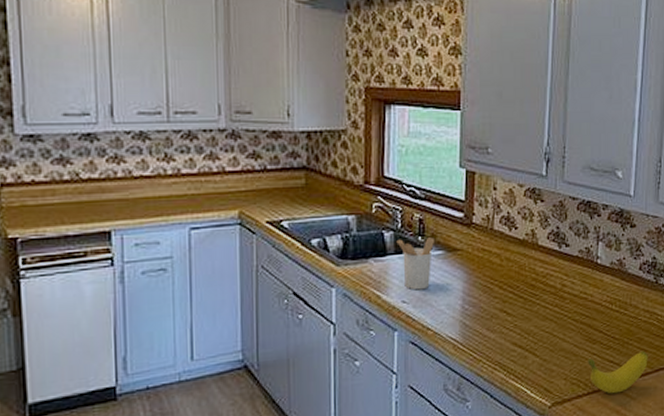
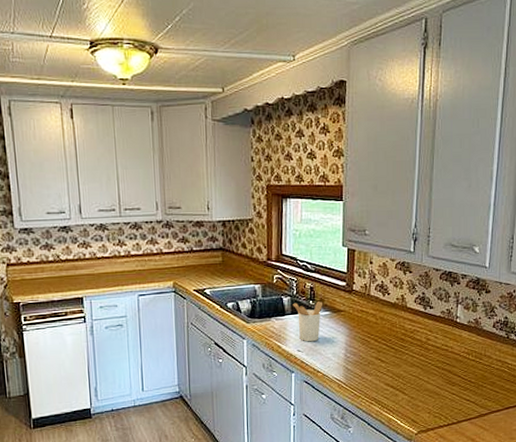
banana: present [588,350,648,394] -> none [448,392,500,426]

